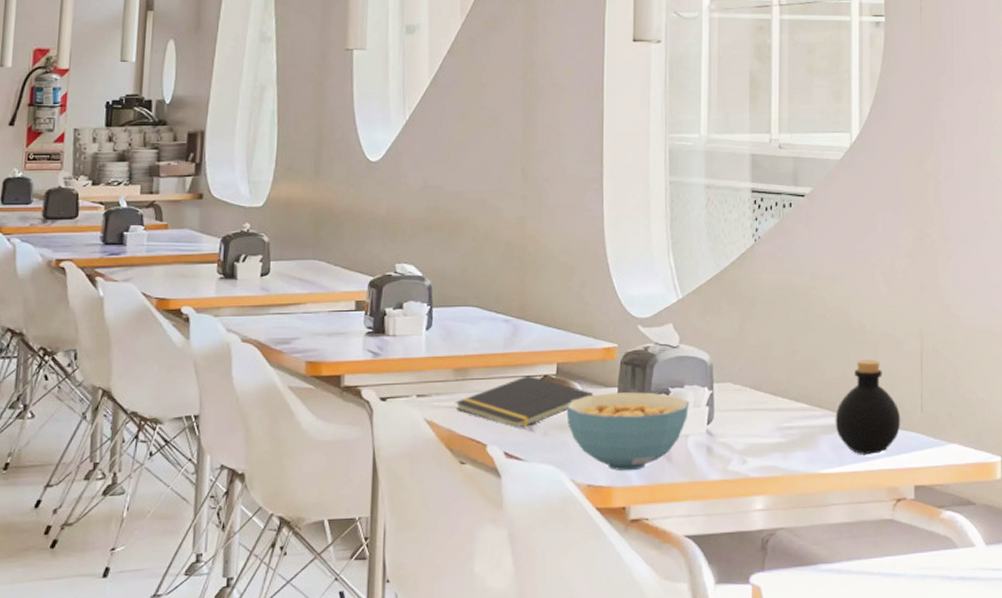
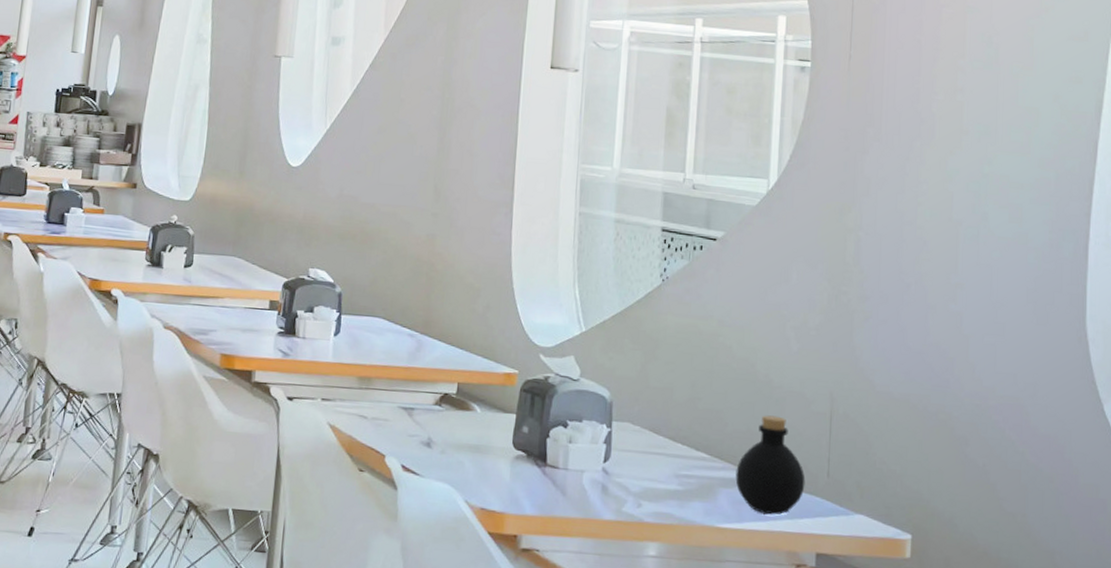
notepad: present [455,375,593,427] -> none [358,392,491,442]
cereal bowl: present [566,391,689,471] -> none [464,418,586,500]

